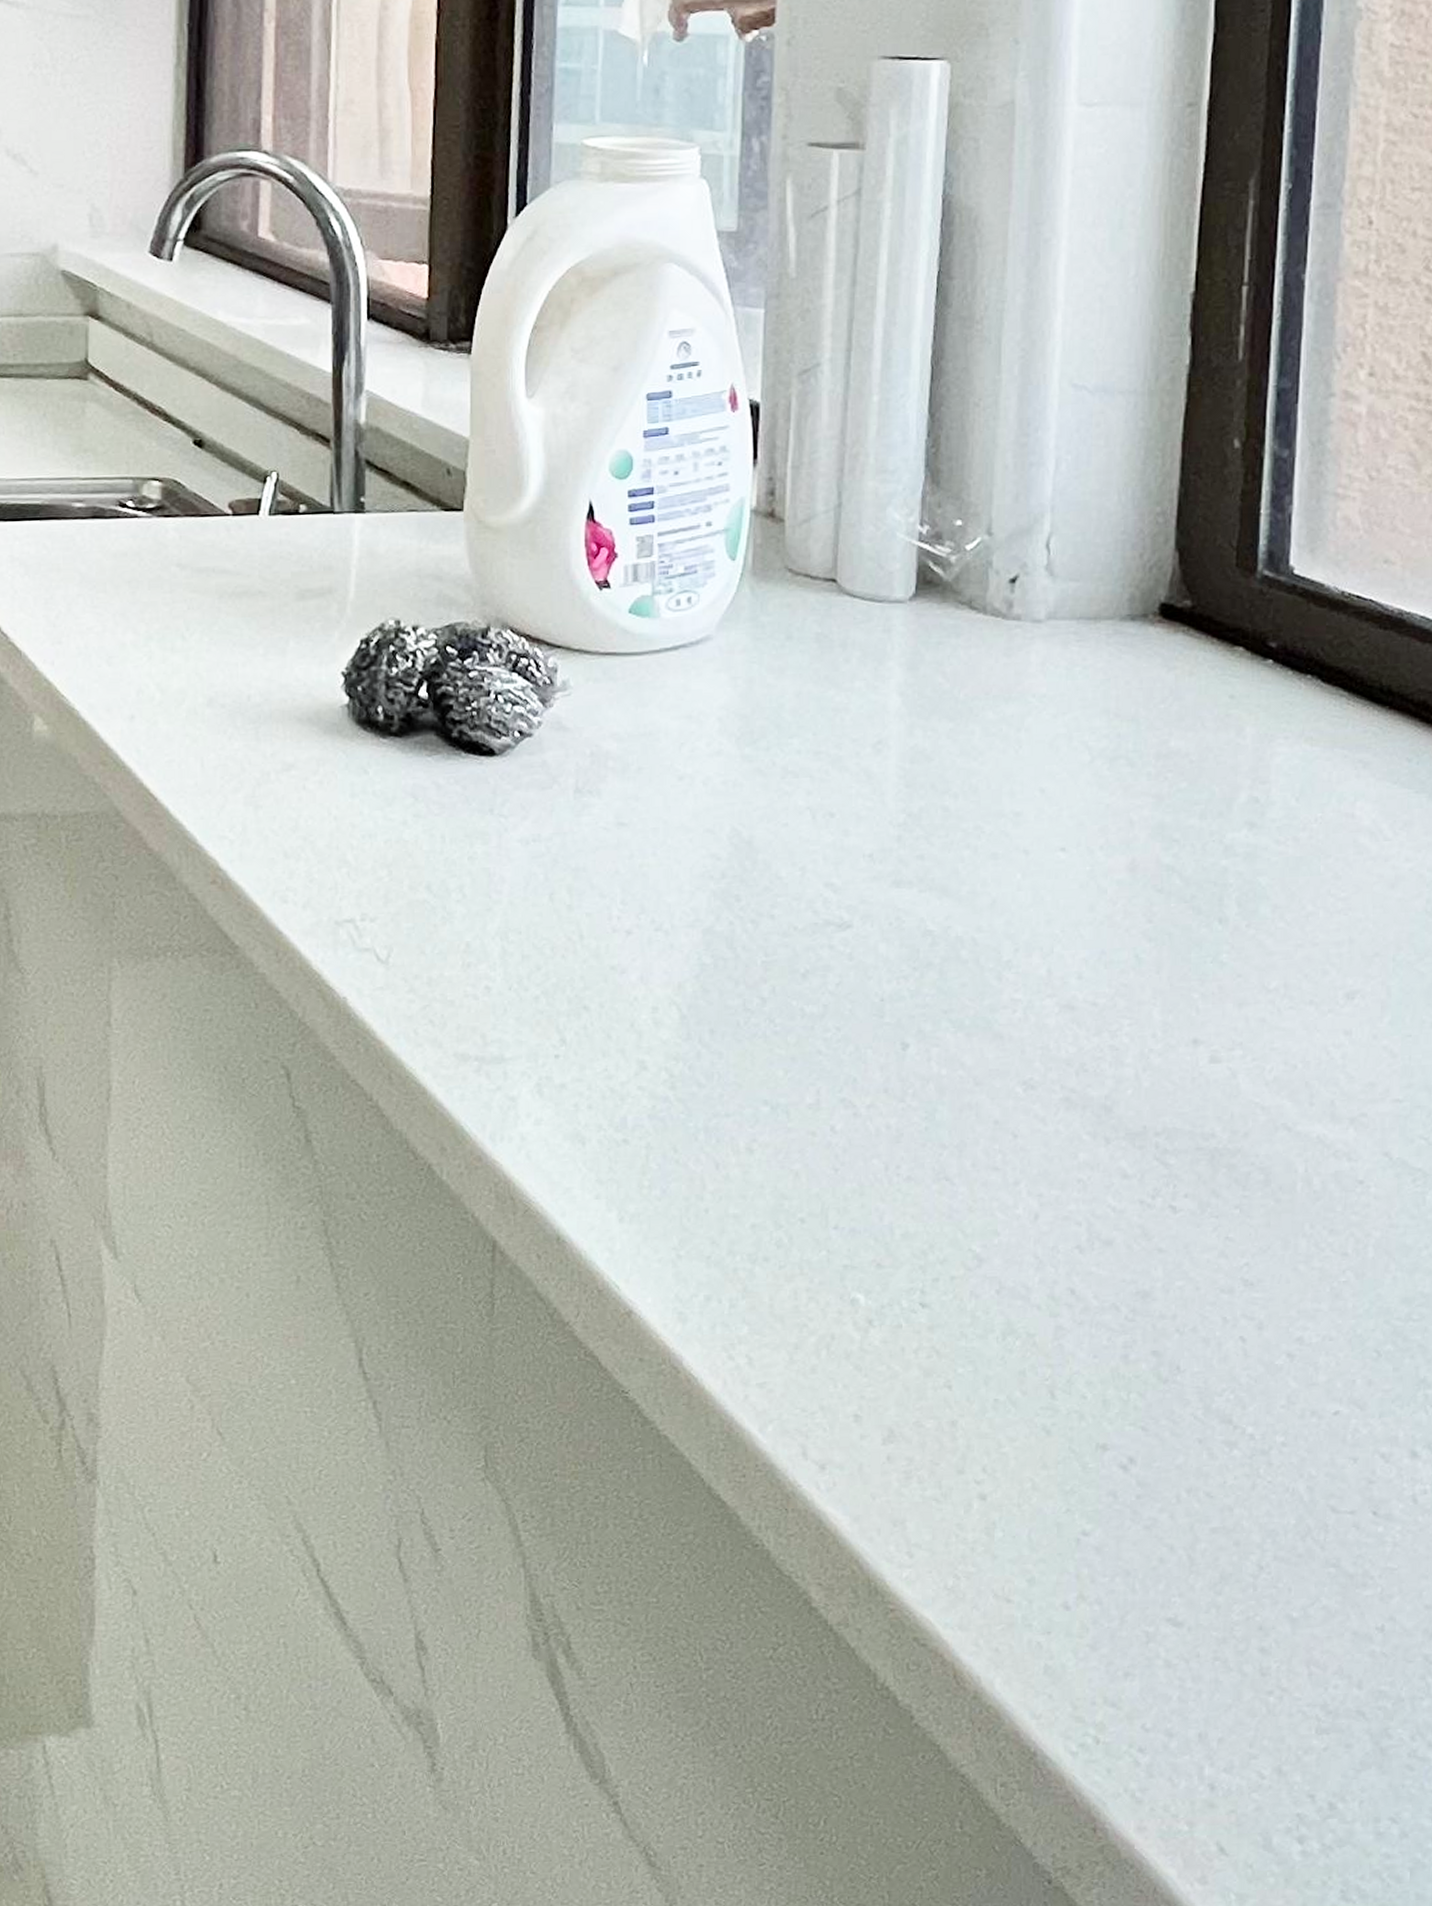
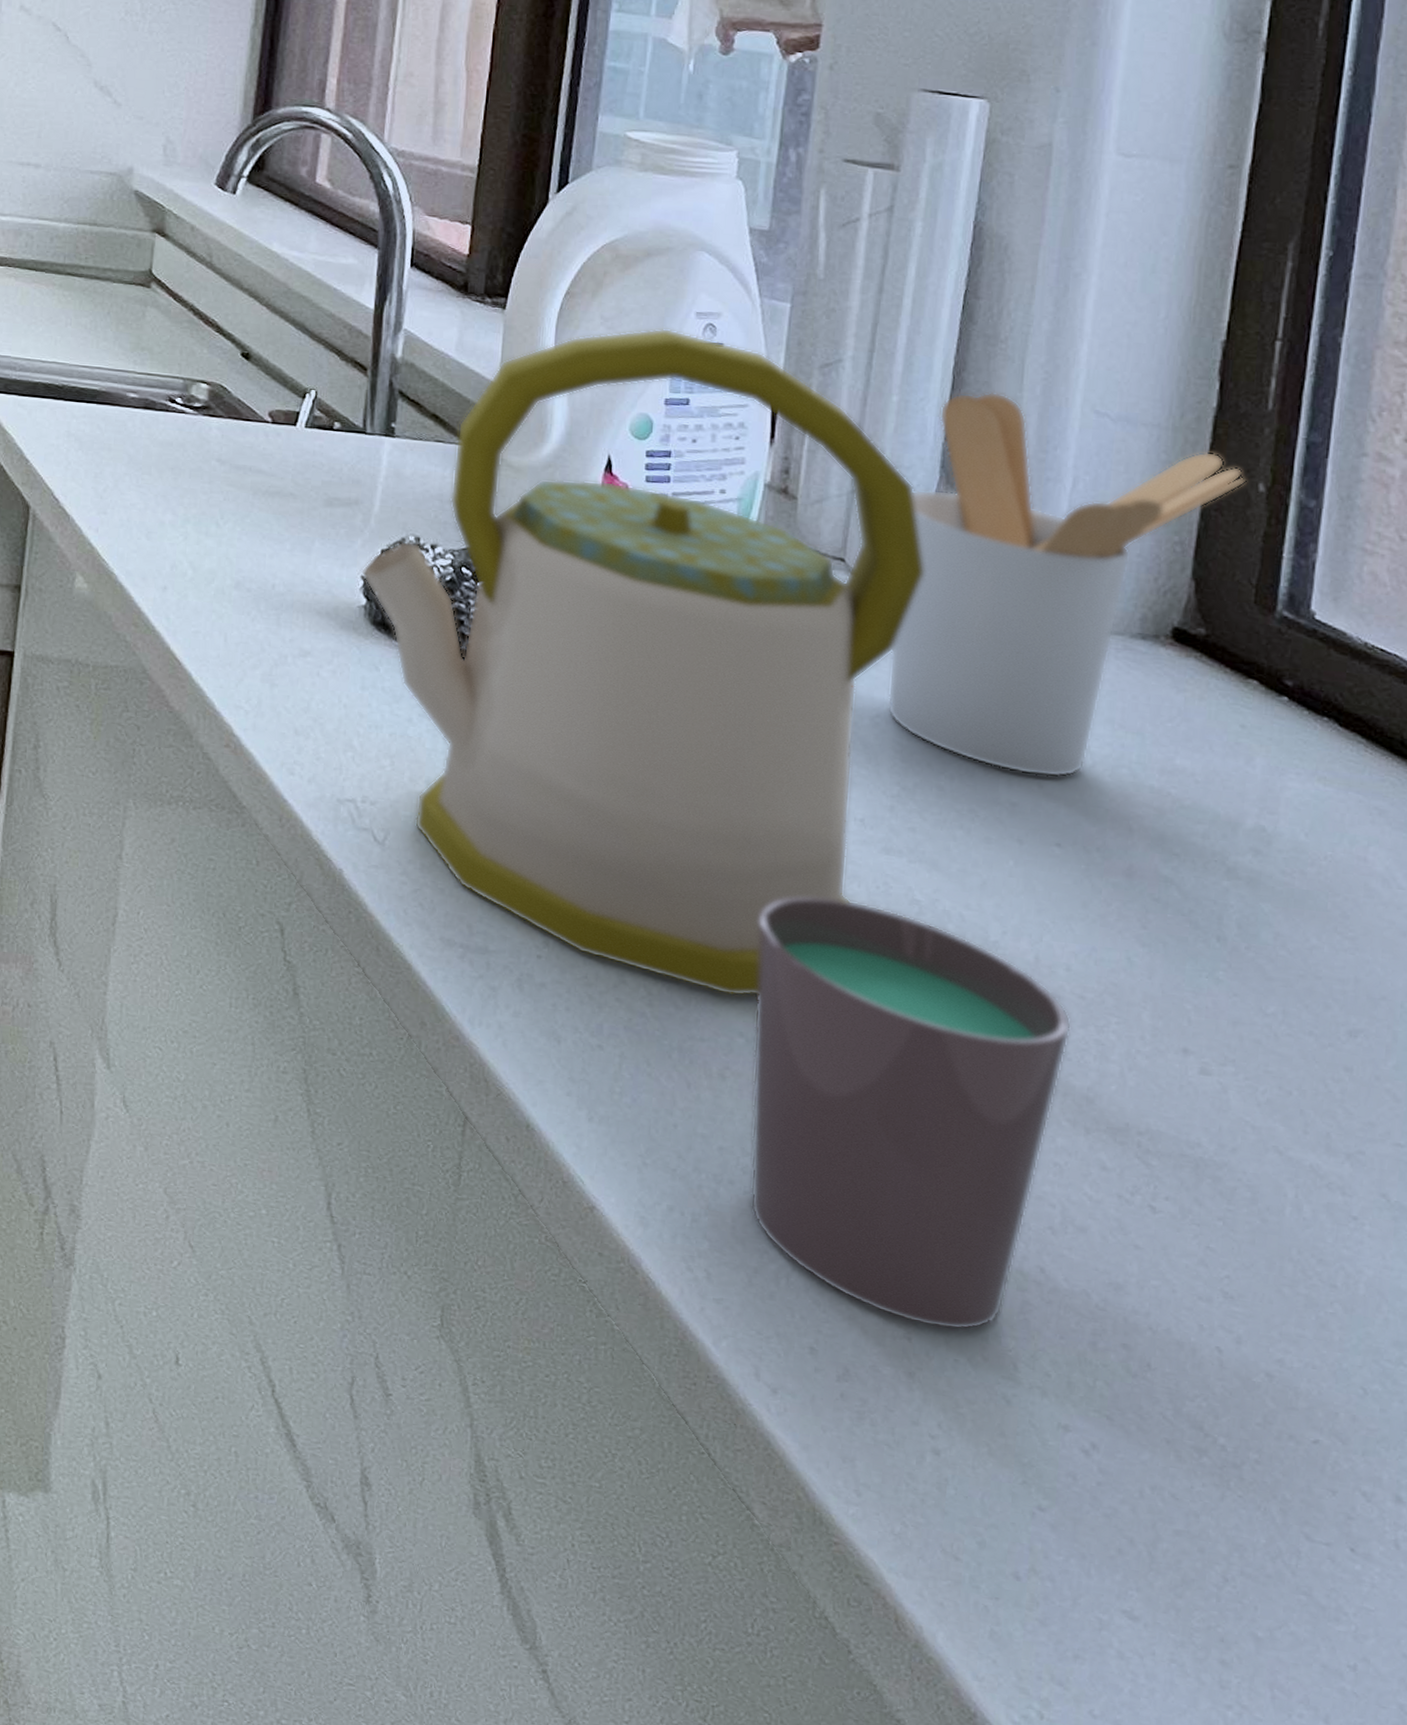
kettle: none [340,352,915,1065] -> present [360,328,924,997]
cup: none [774,942,1086,1371] -> present [750,896,1071,1331]
utensil holder: none [887,377,1222,781] -> present [887,391,1247,778]

